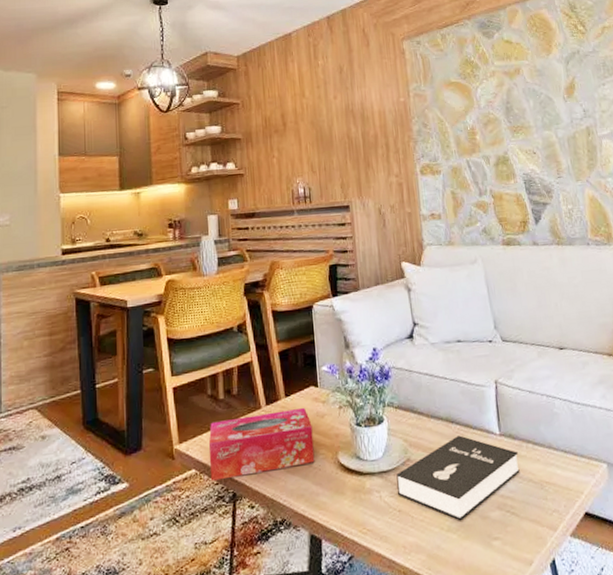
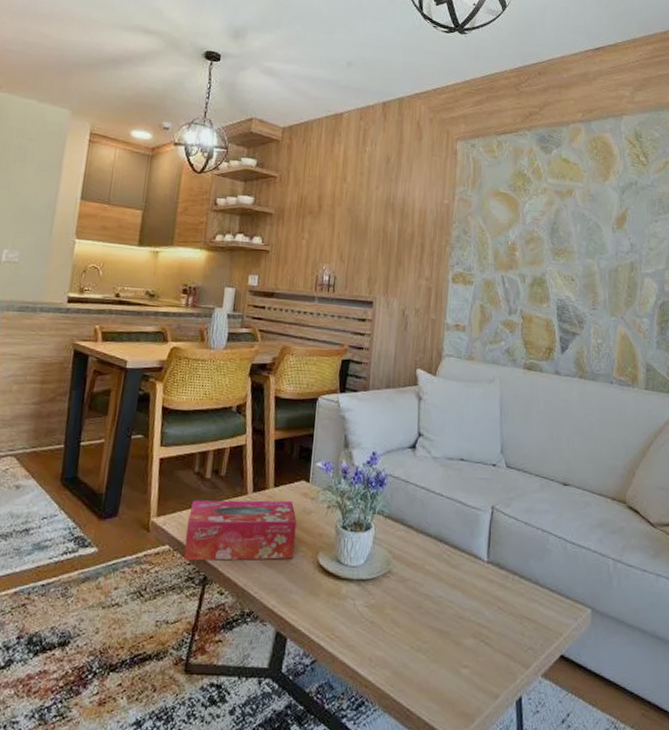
booklet: present [396,435,520,520] -> none [373,556,504,642]

